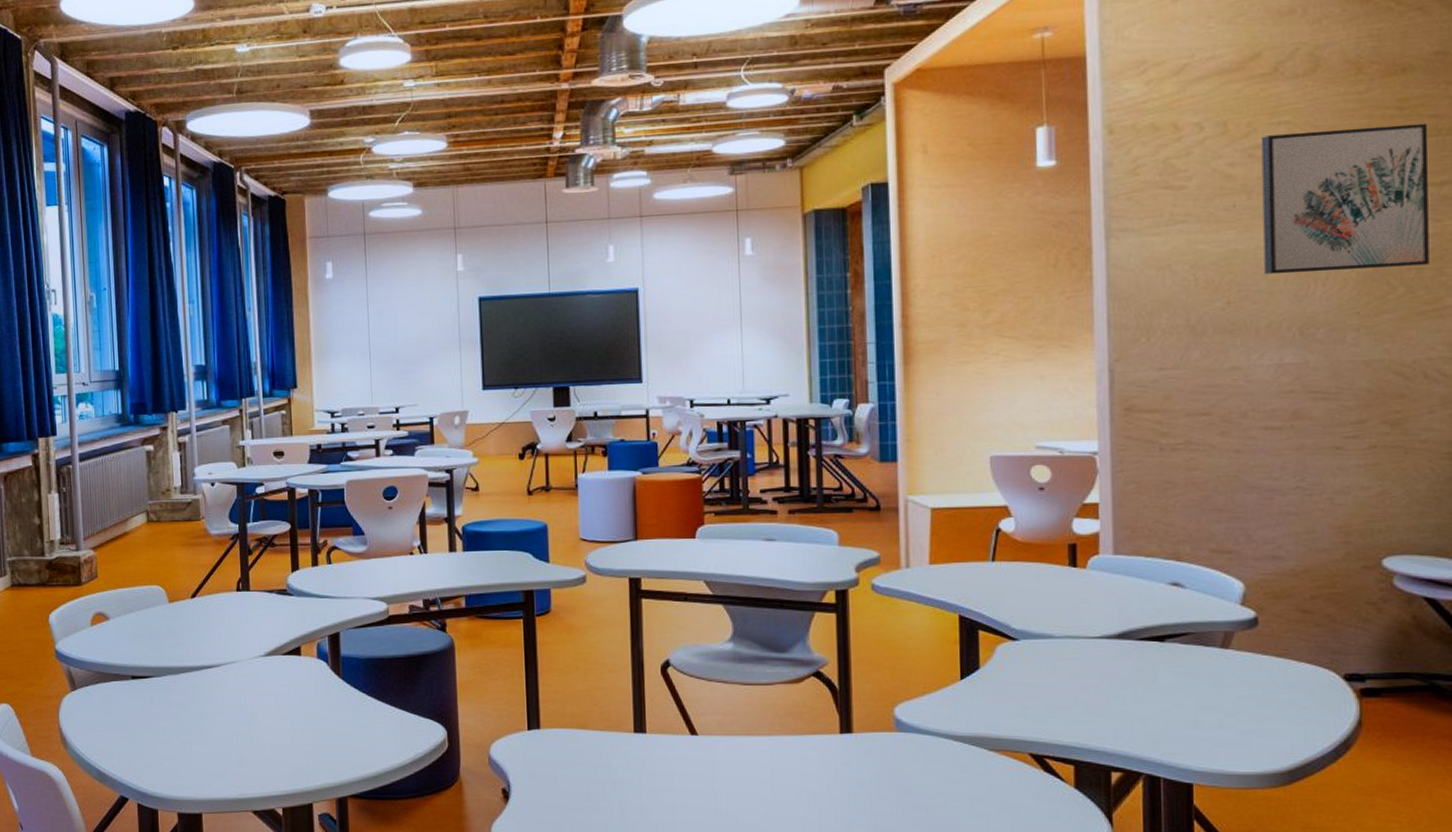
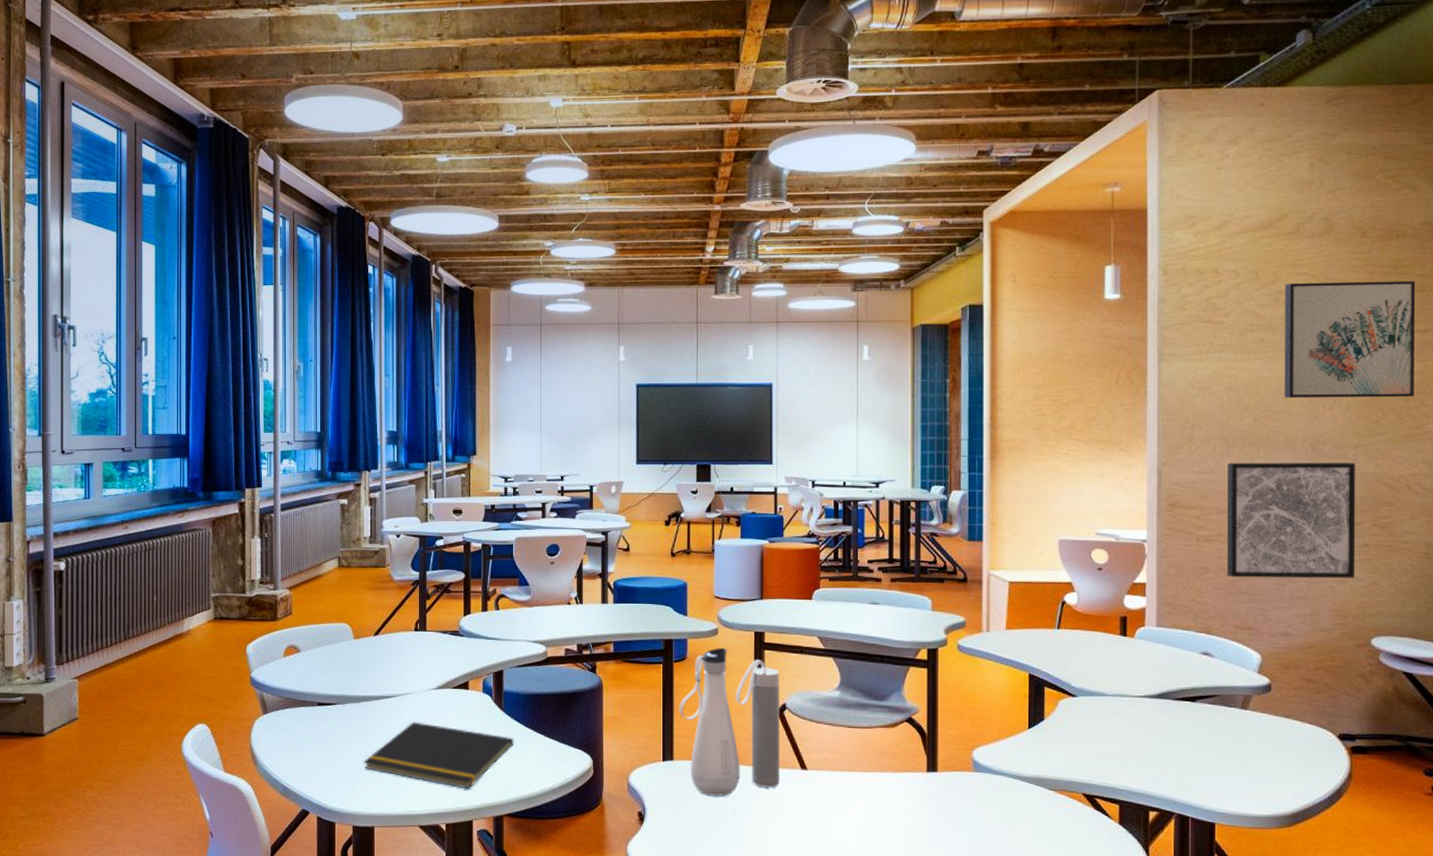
notepad: none [186,694,356,768] -> present [364,722,514,789]
water bottle: none [544,597,665,770] -> present [679,647,779,797]
wall art: none [1196,348,1360,493] -> present [1226,462,1356,578]

